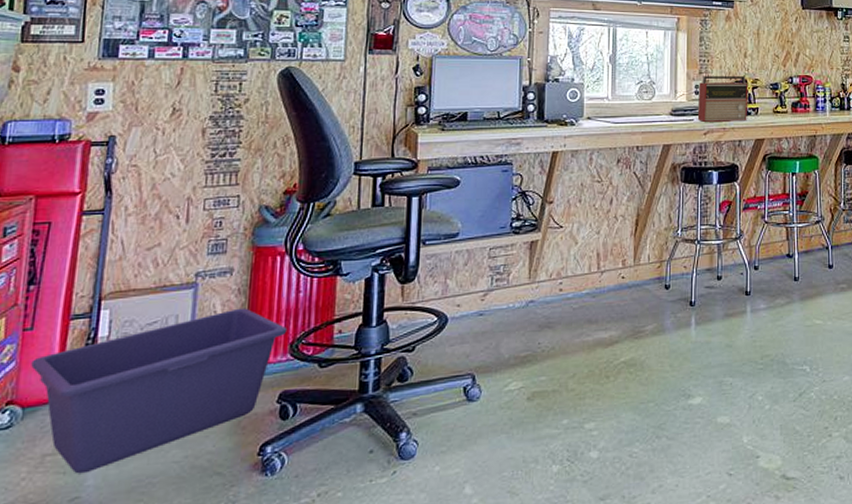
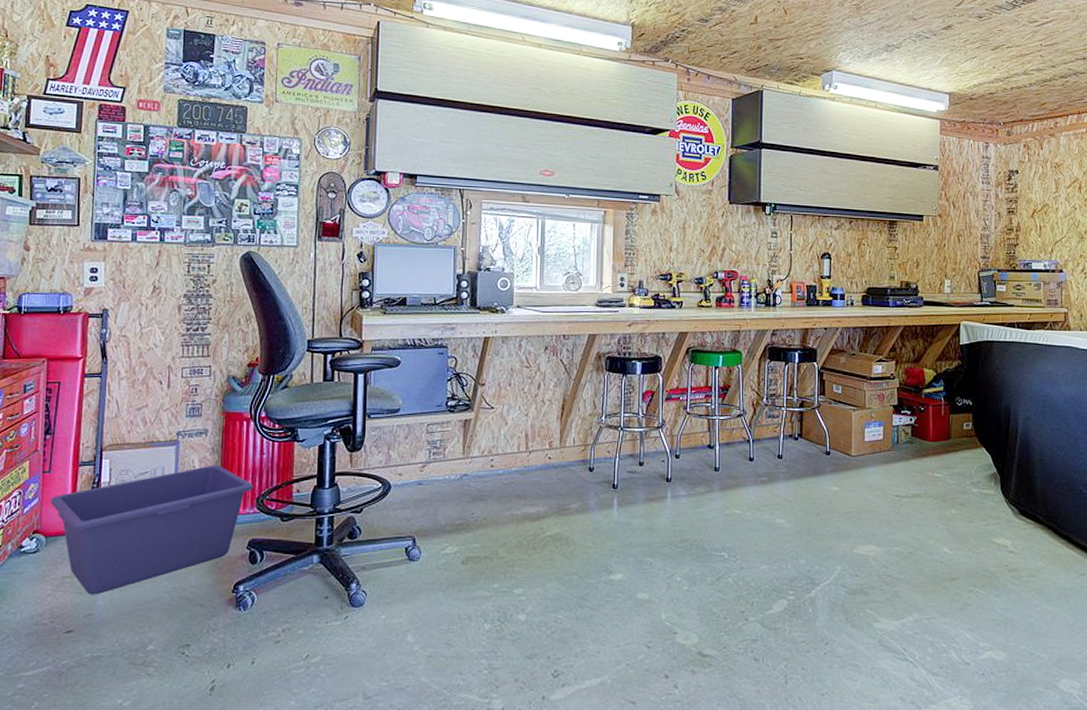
radio: present [697,76,748,122] -> none [622,269,673,314]

